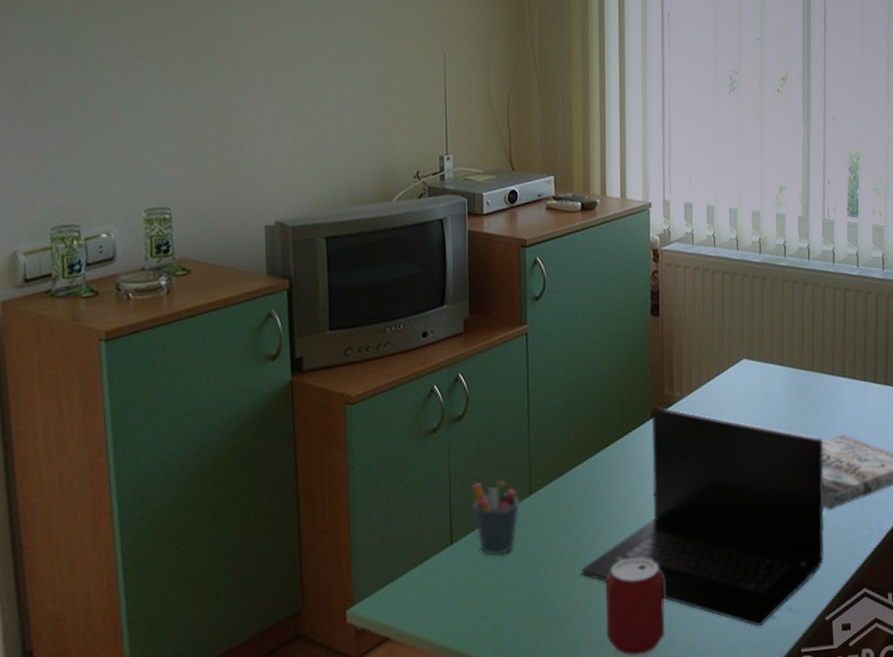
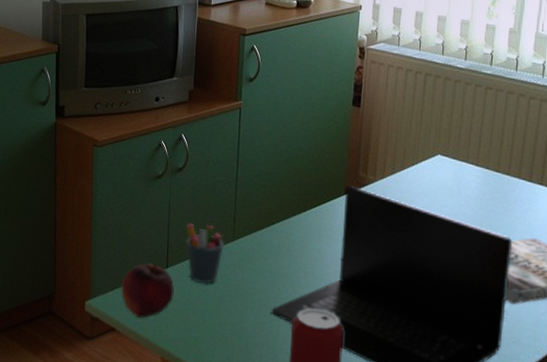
fruit: none [392,542,464,617] -> present [120,263,175,319]

